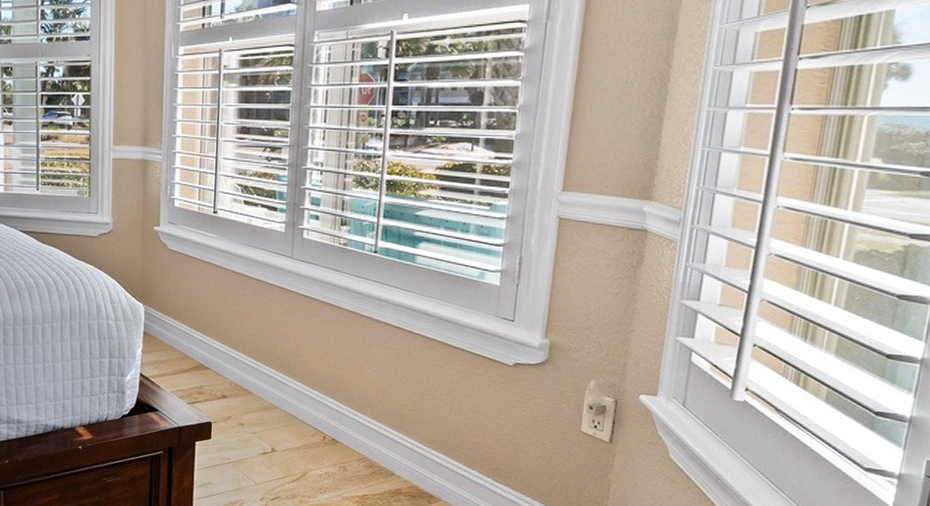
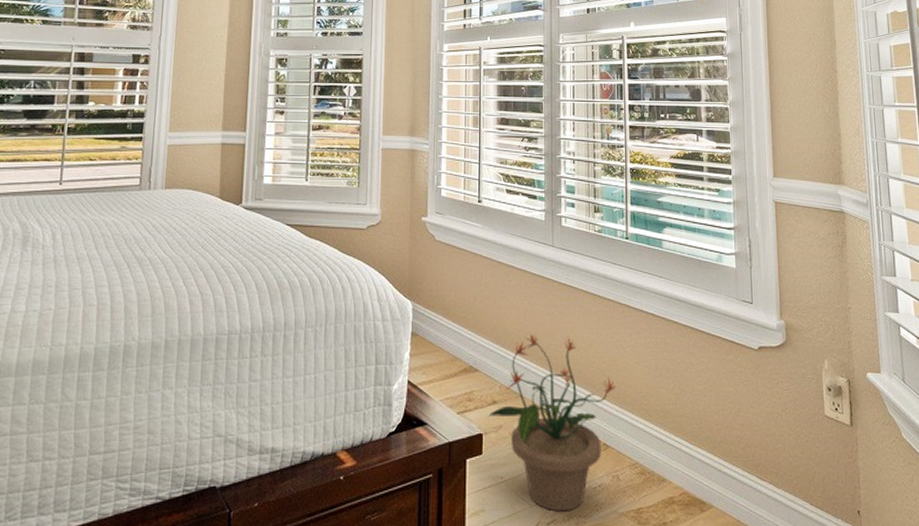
potted plant: none [216,340,351,491] -> present [487,335,617,512]

